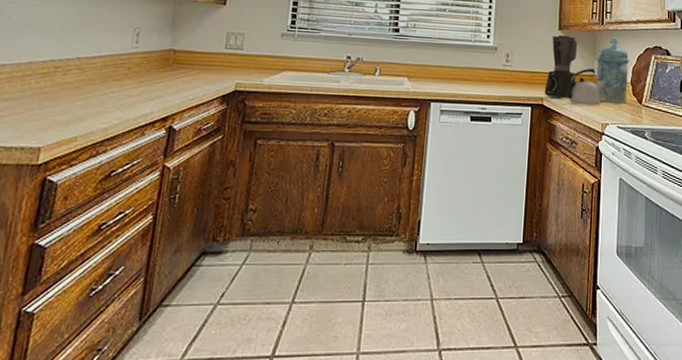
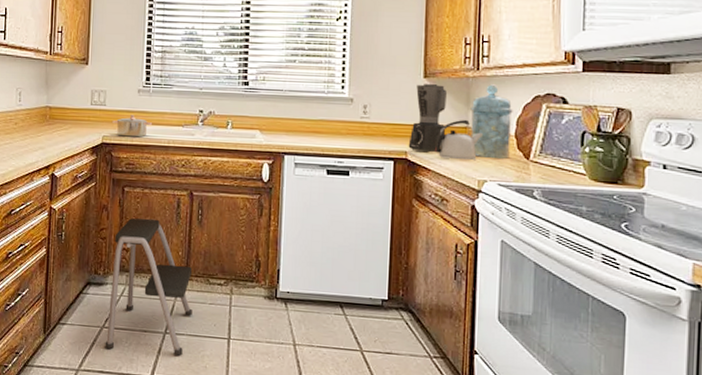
step stool: none [217,173,327,331] -> present [105,218,192,356]
cooking pot: none [248,59,296,85] -> present [111,114,153,137]

